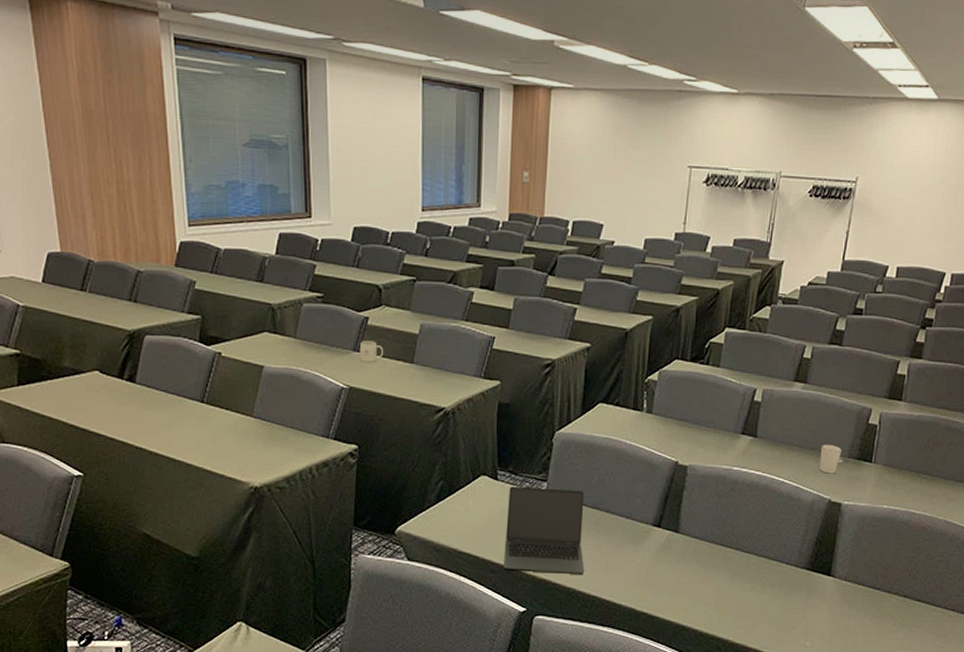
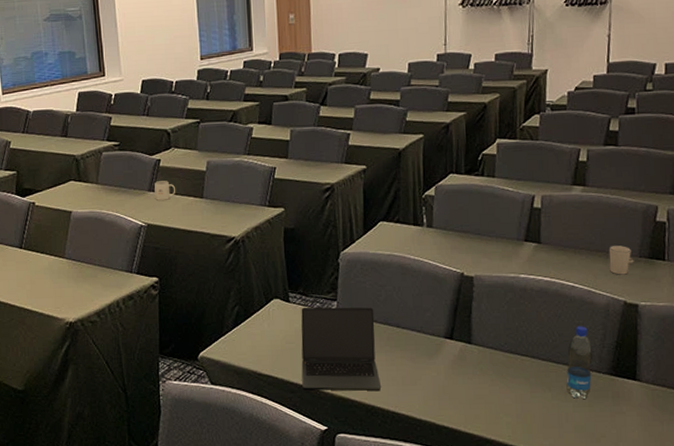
bottle: none [764,521,794,592] -> present [566,326,593,400]

